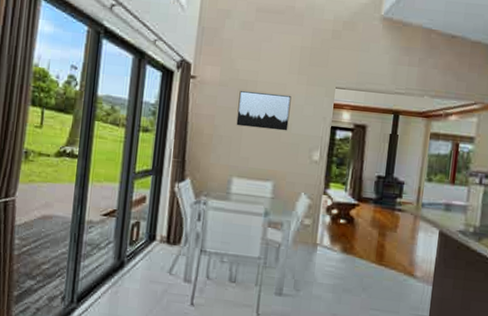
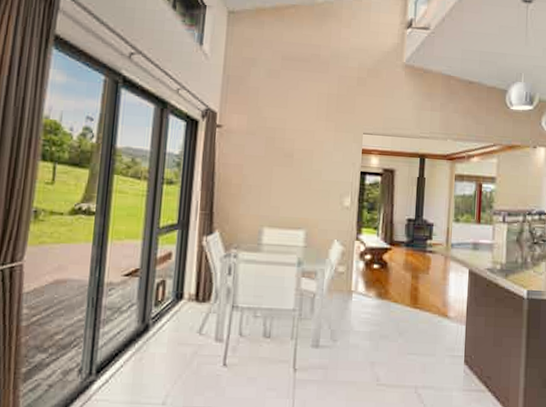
wall art: present [236,91,292,131] -> none [265,139,320,178]

